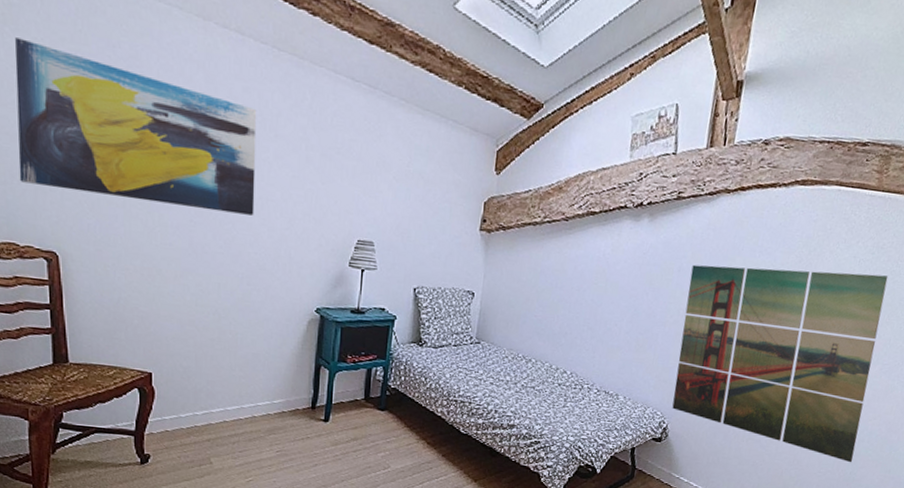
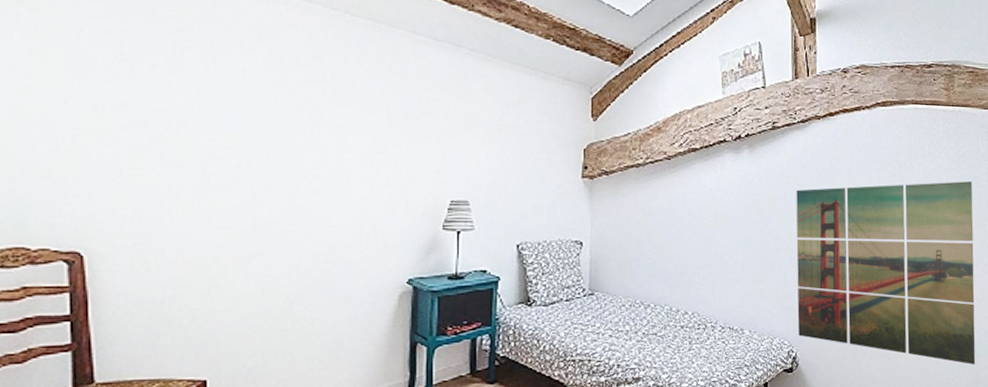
wall art: present [14,38,257,216] -> none [32,18,330,187]

